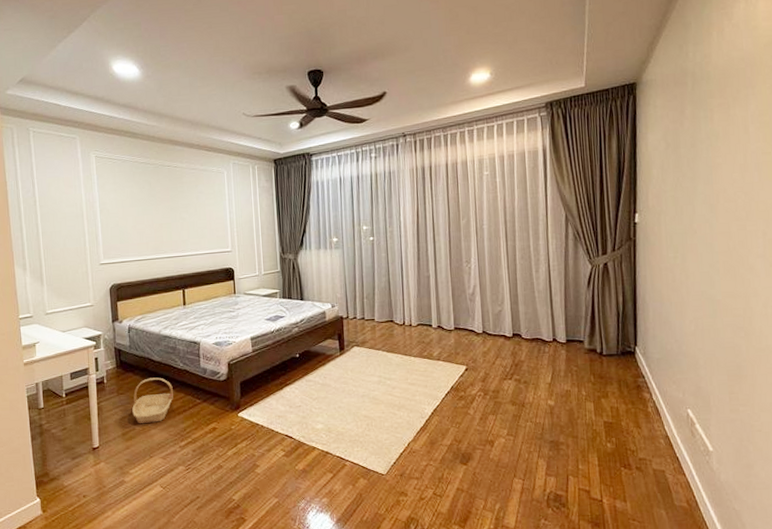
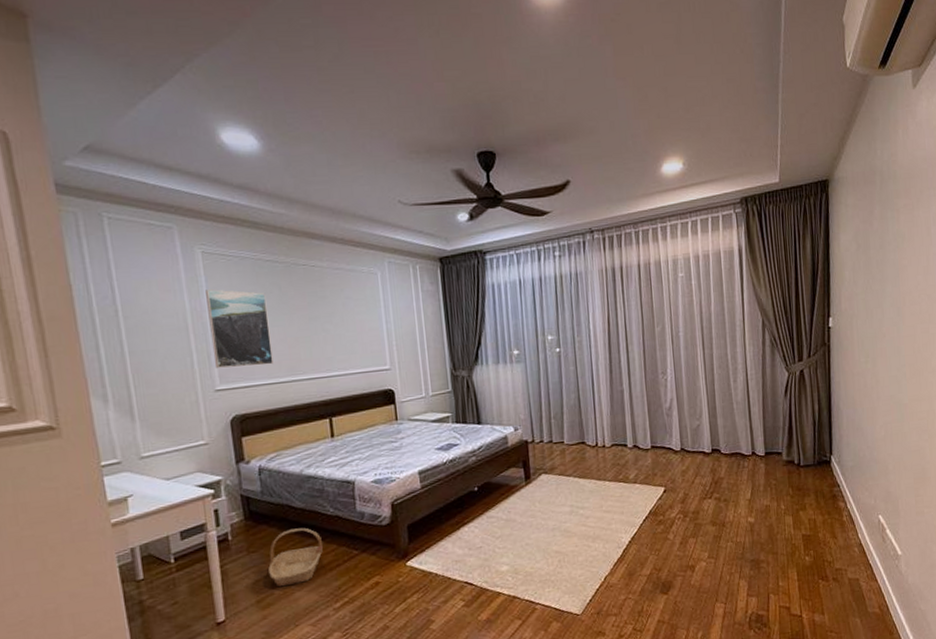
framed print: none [97,185,143,247] -> present [206,289,274,368]

